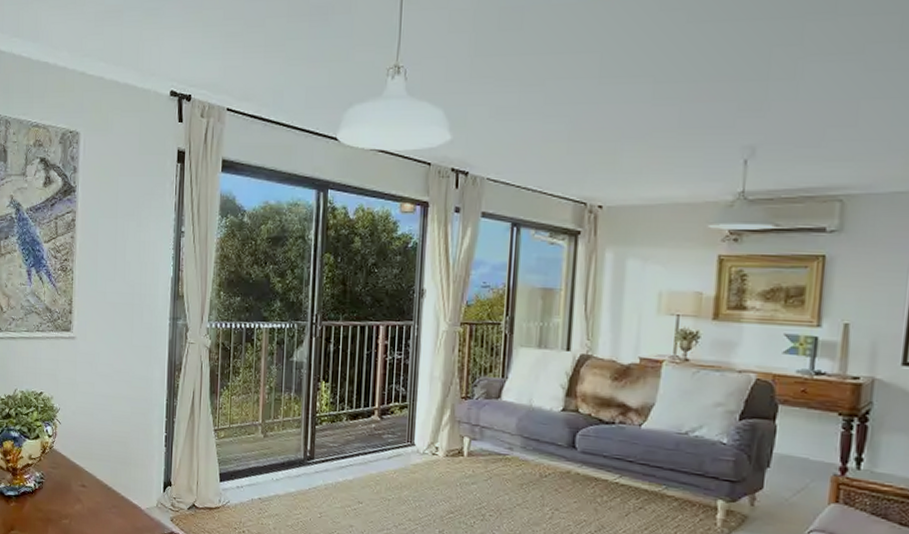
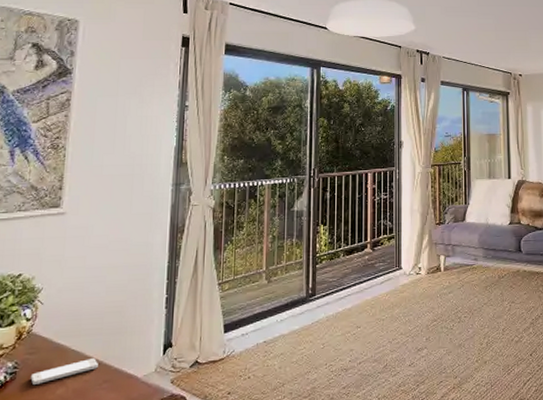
smartphone: none [54,482,108,497] -> present [30,358,98,385]

